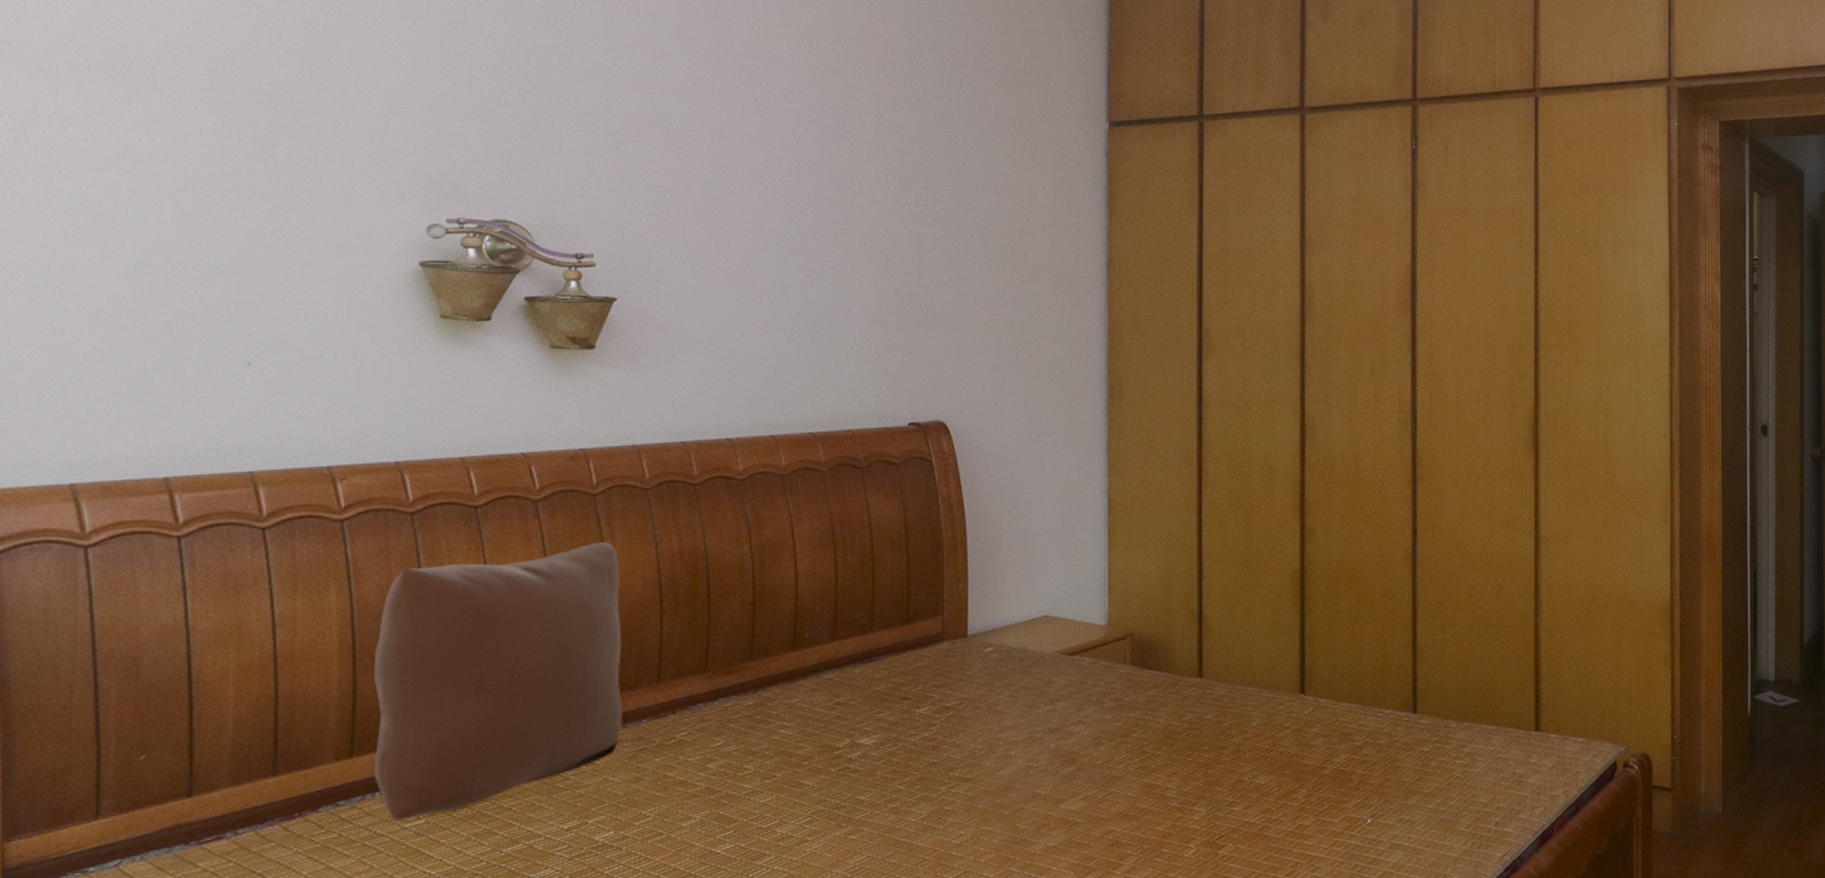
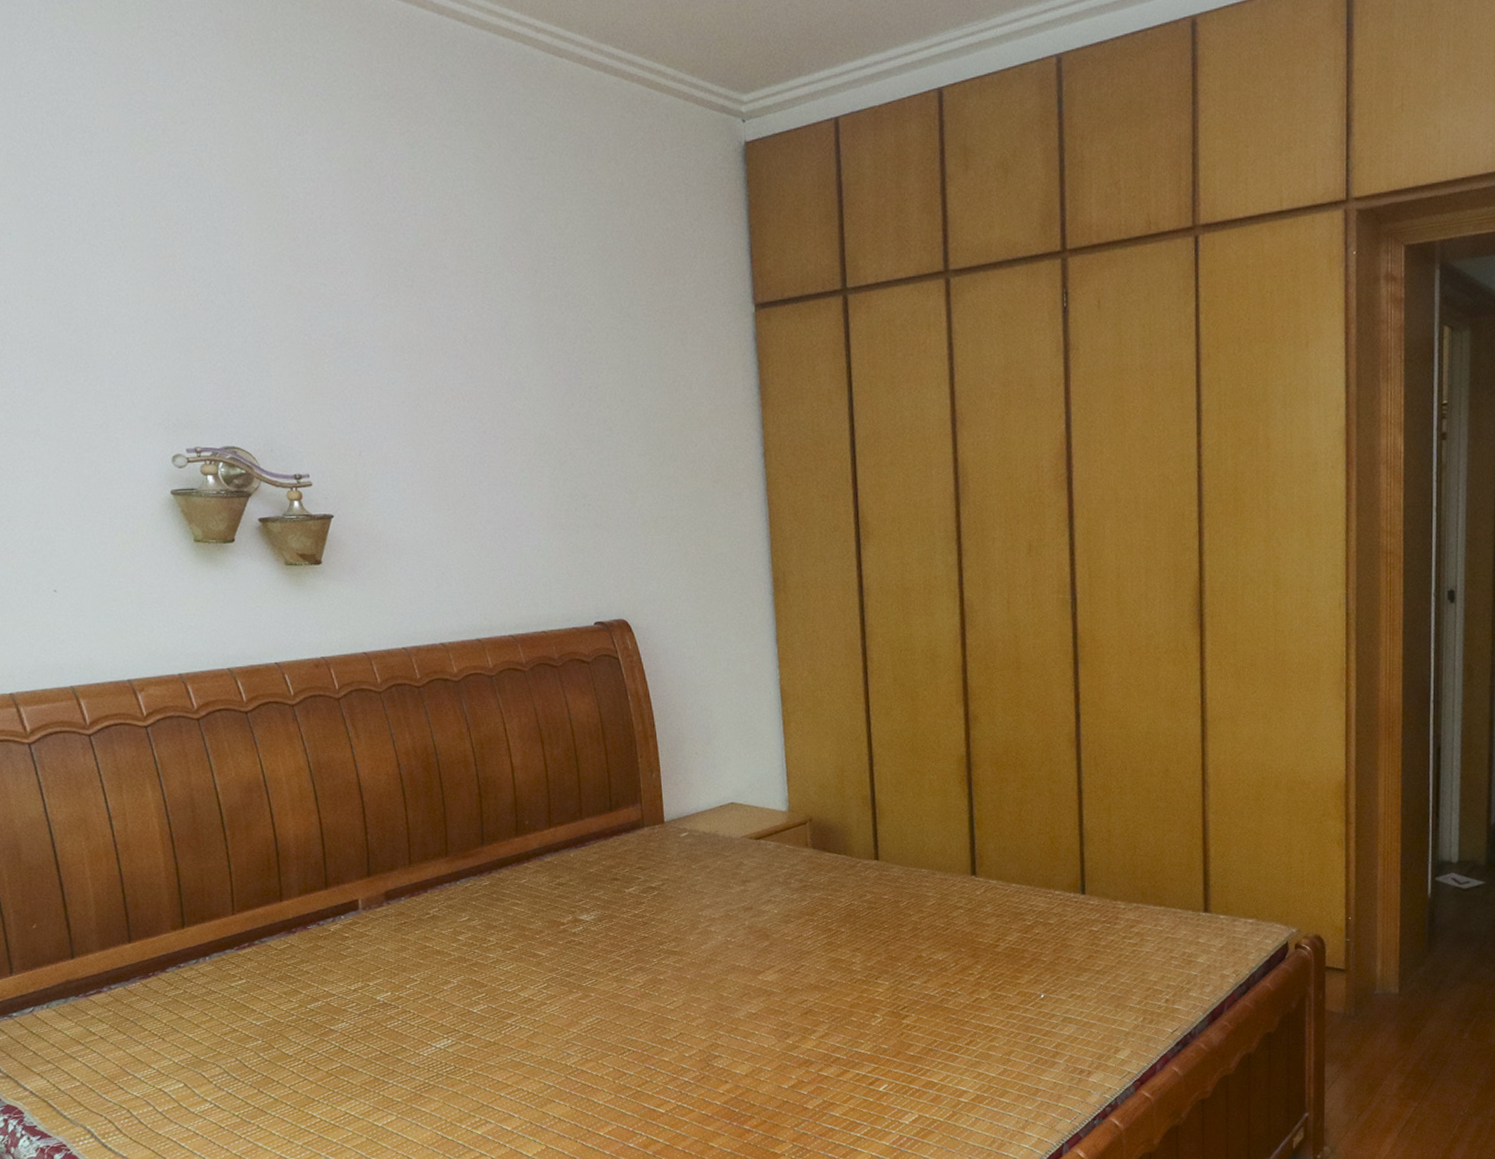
pillow: present [375,542,623,821] -> none [187,741,386,980]

